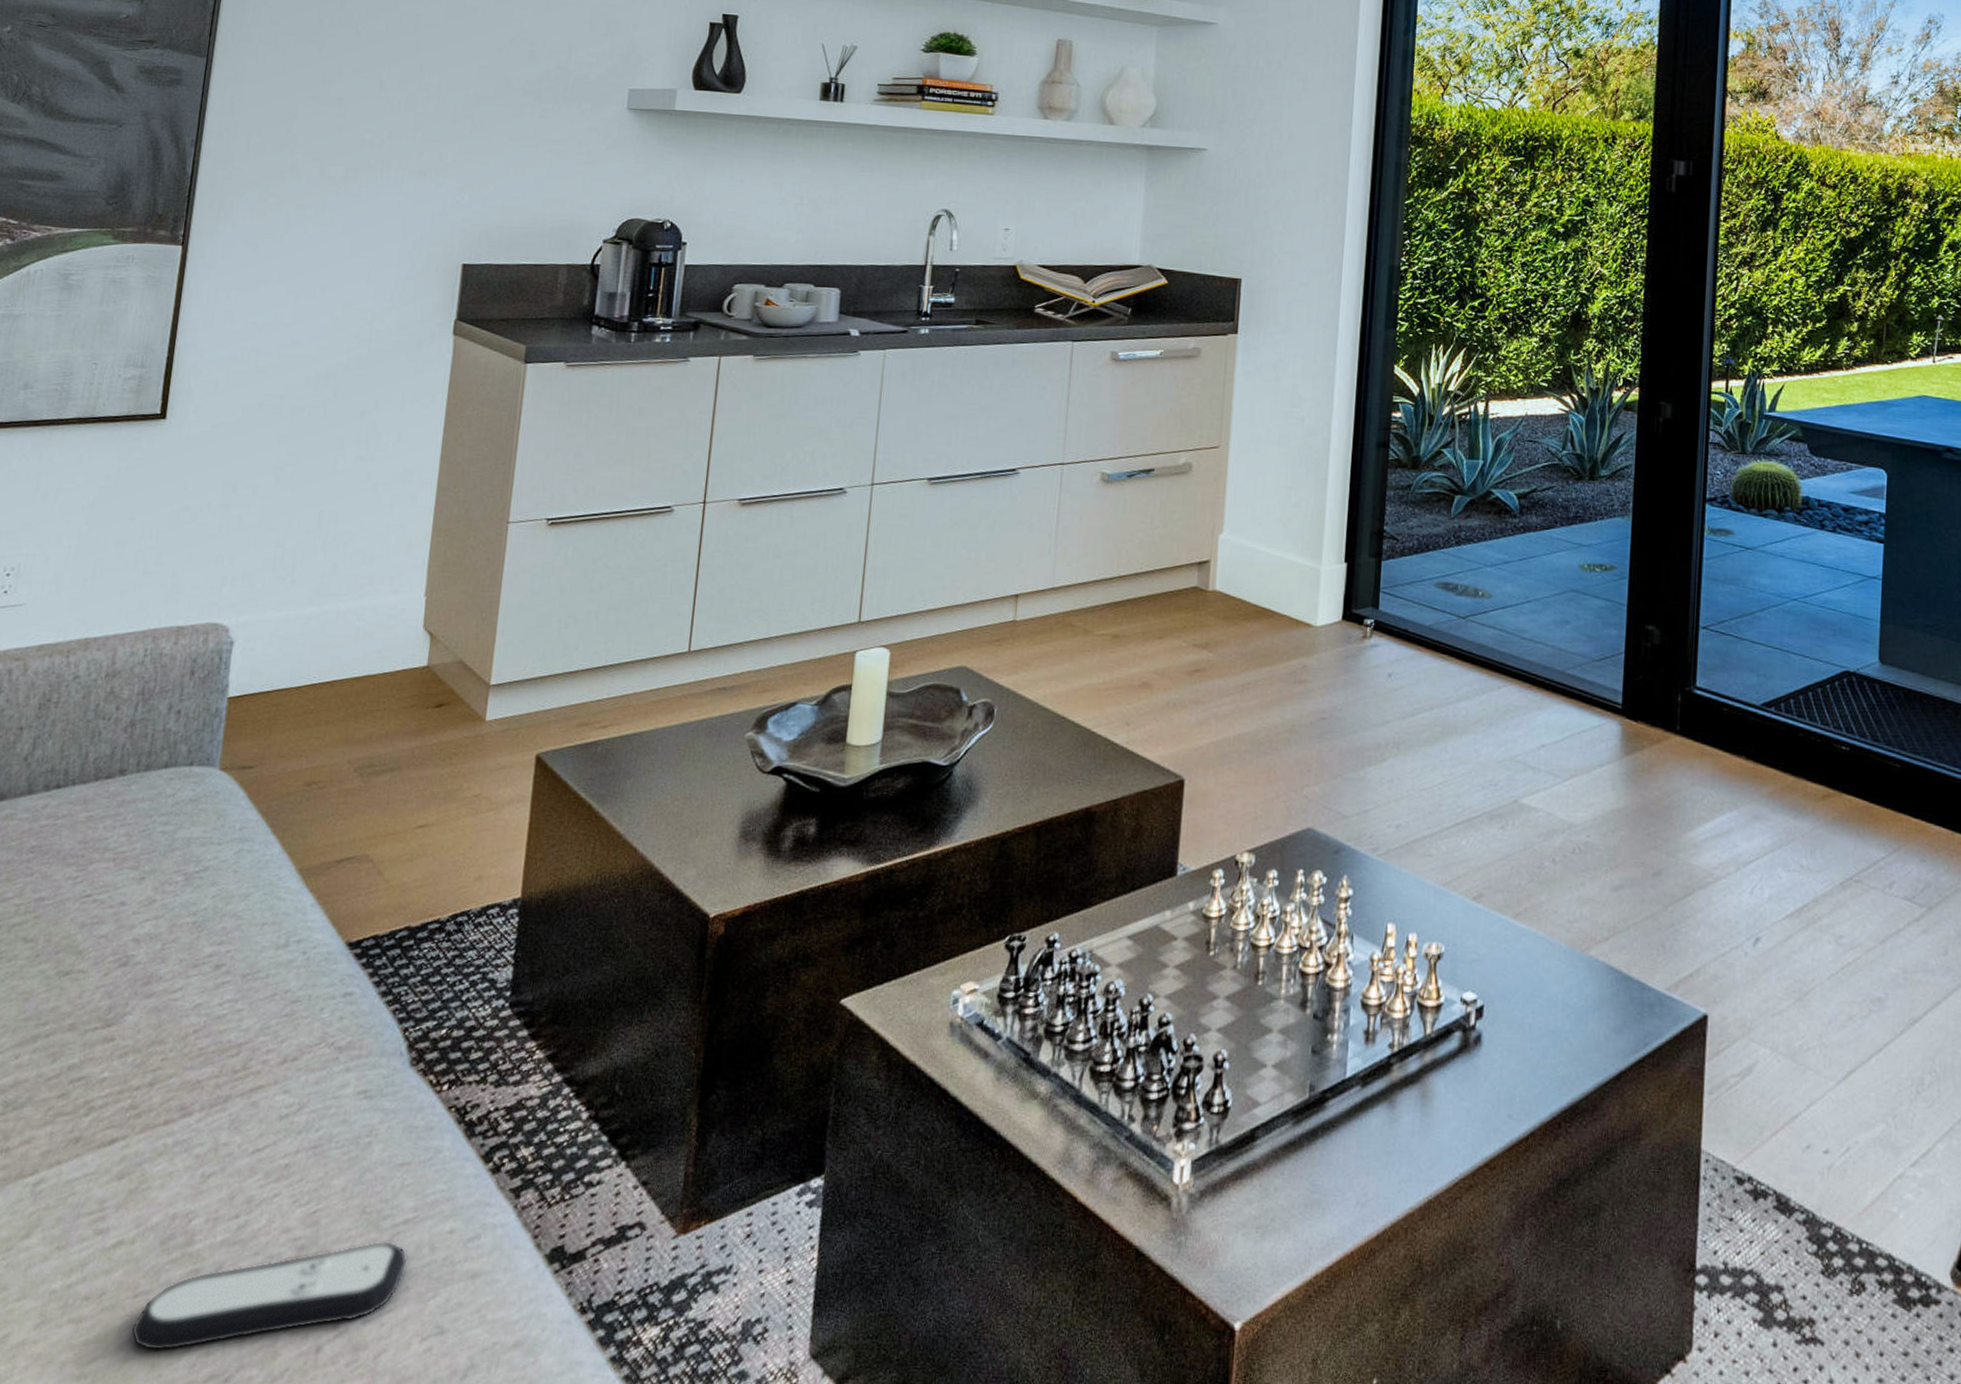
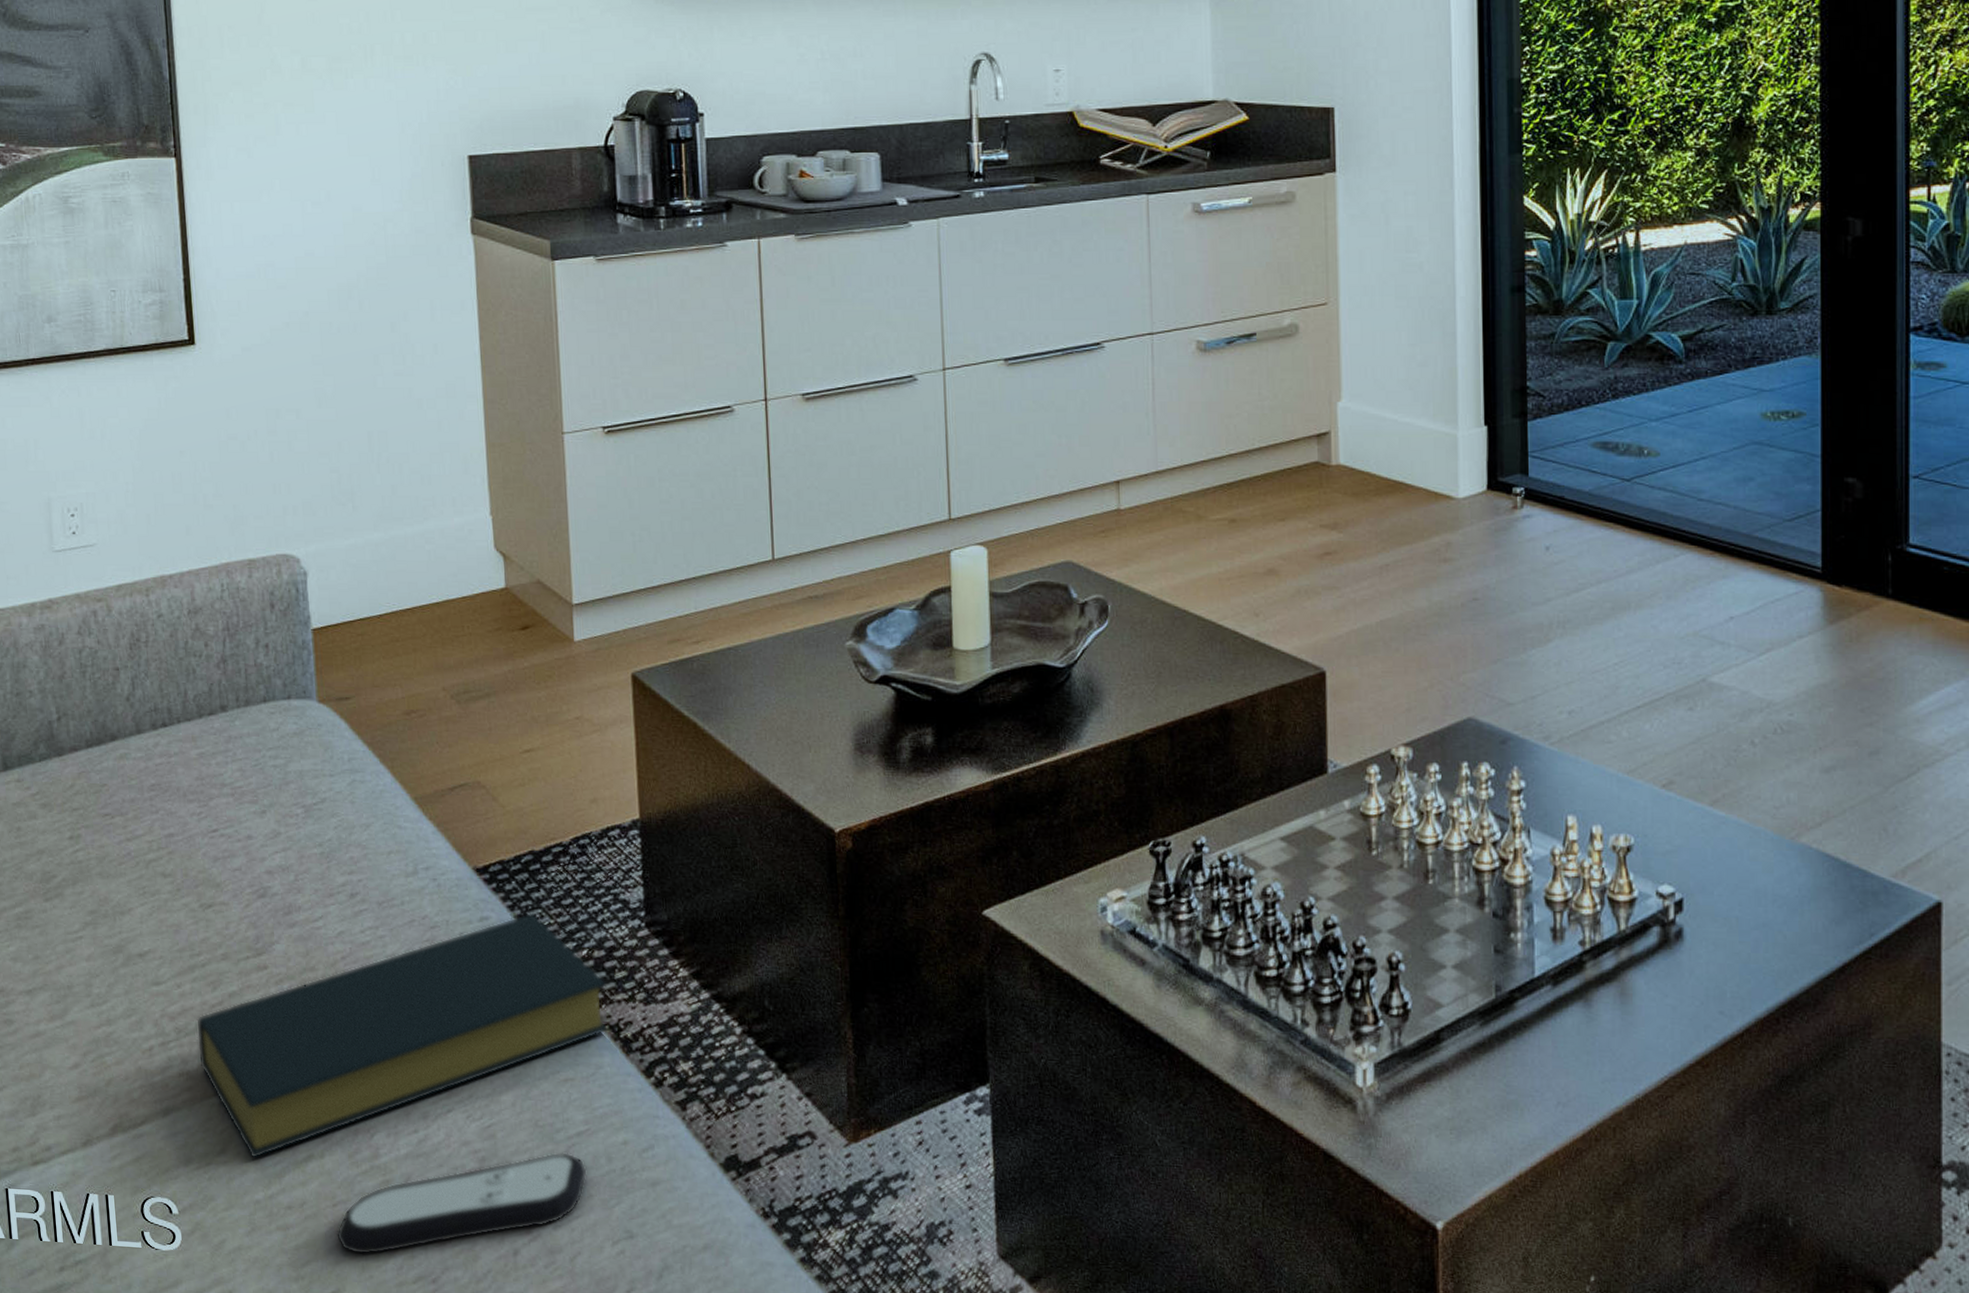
hardback book: none [21,989,461,1245] -> present [196,912,610,1159]

